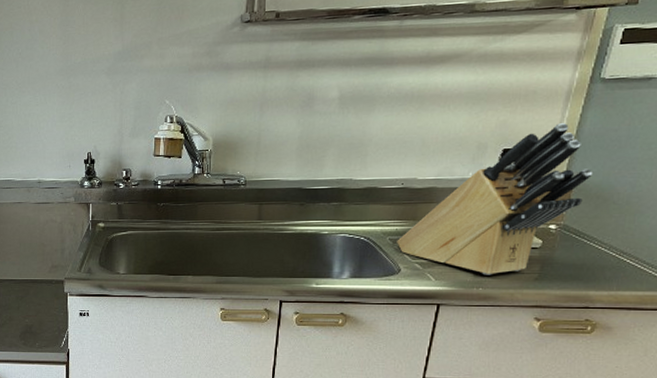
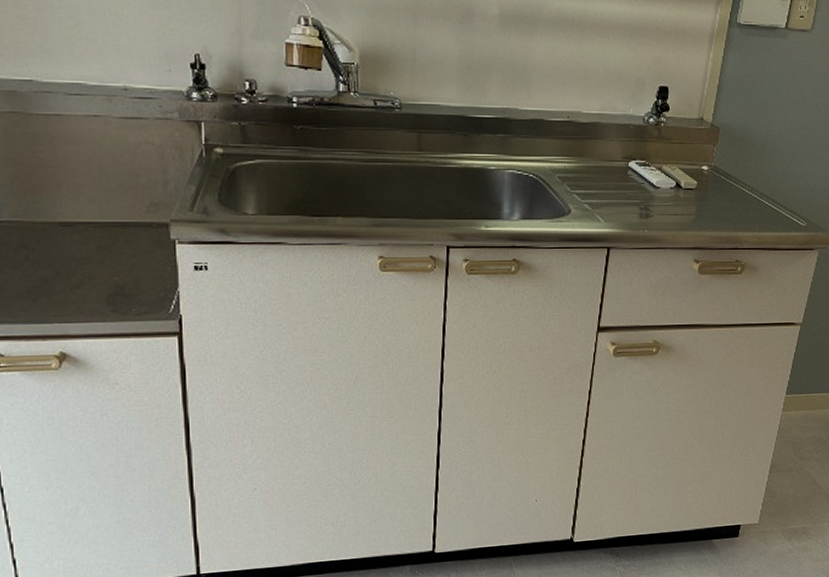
knife block: present [397,122,592,275] -> none [566,63,734,217]

